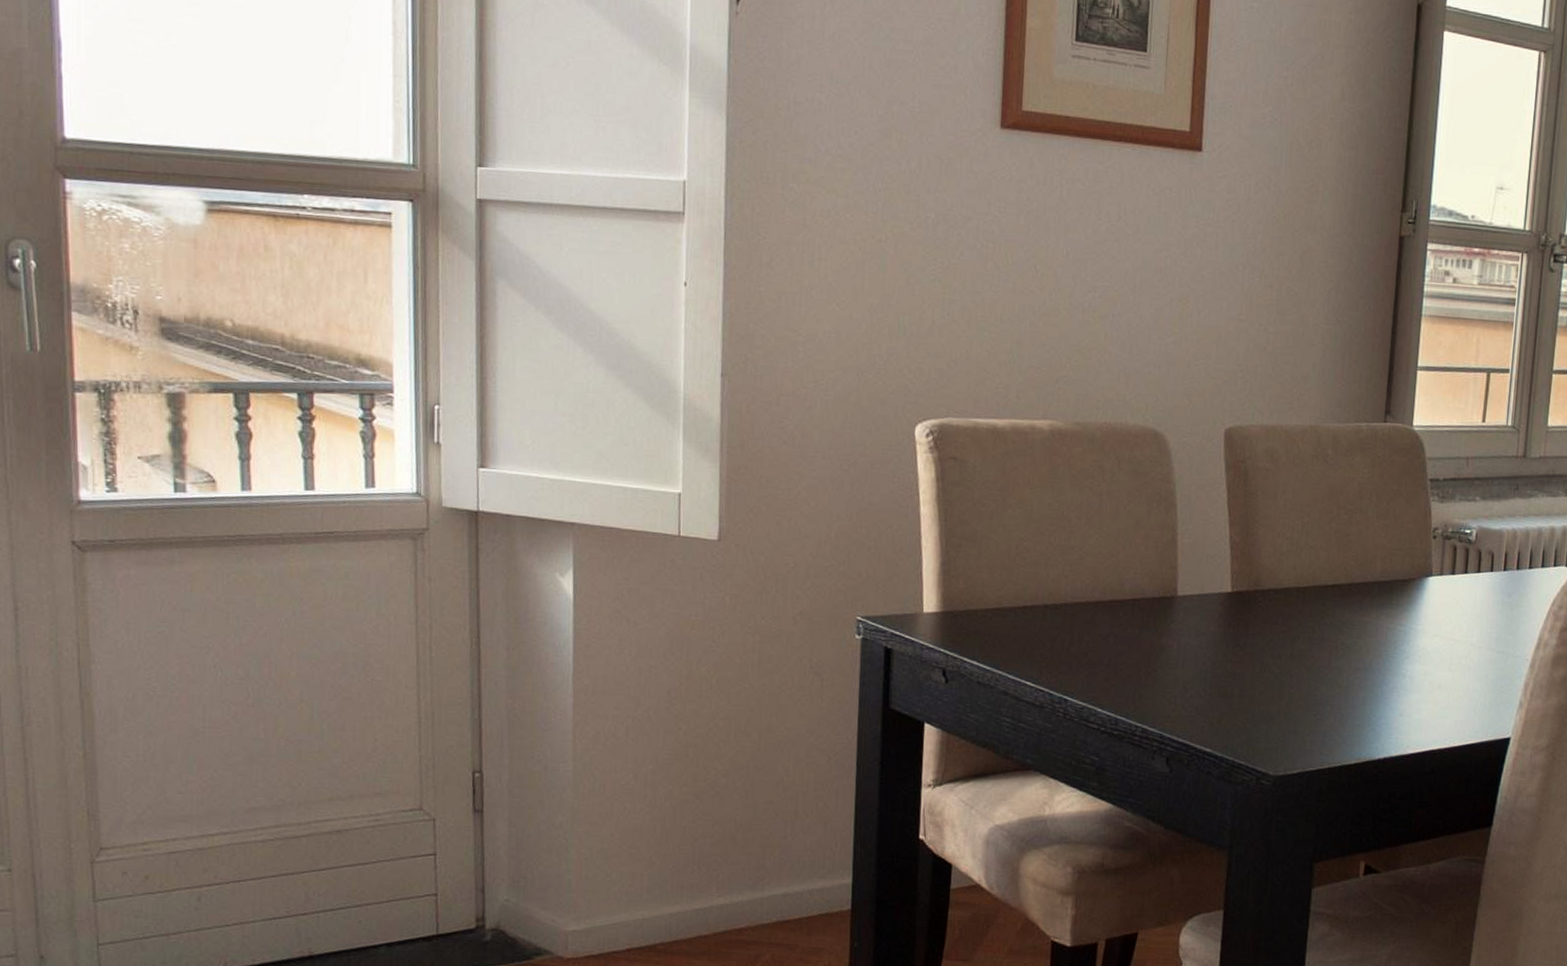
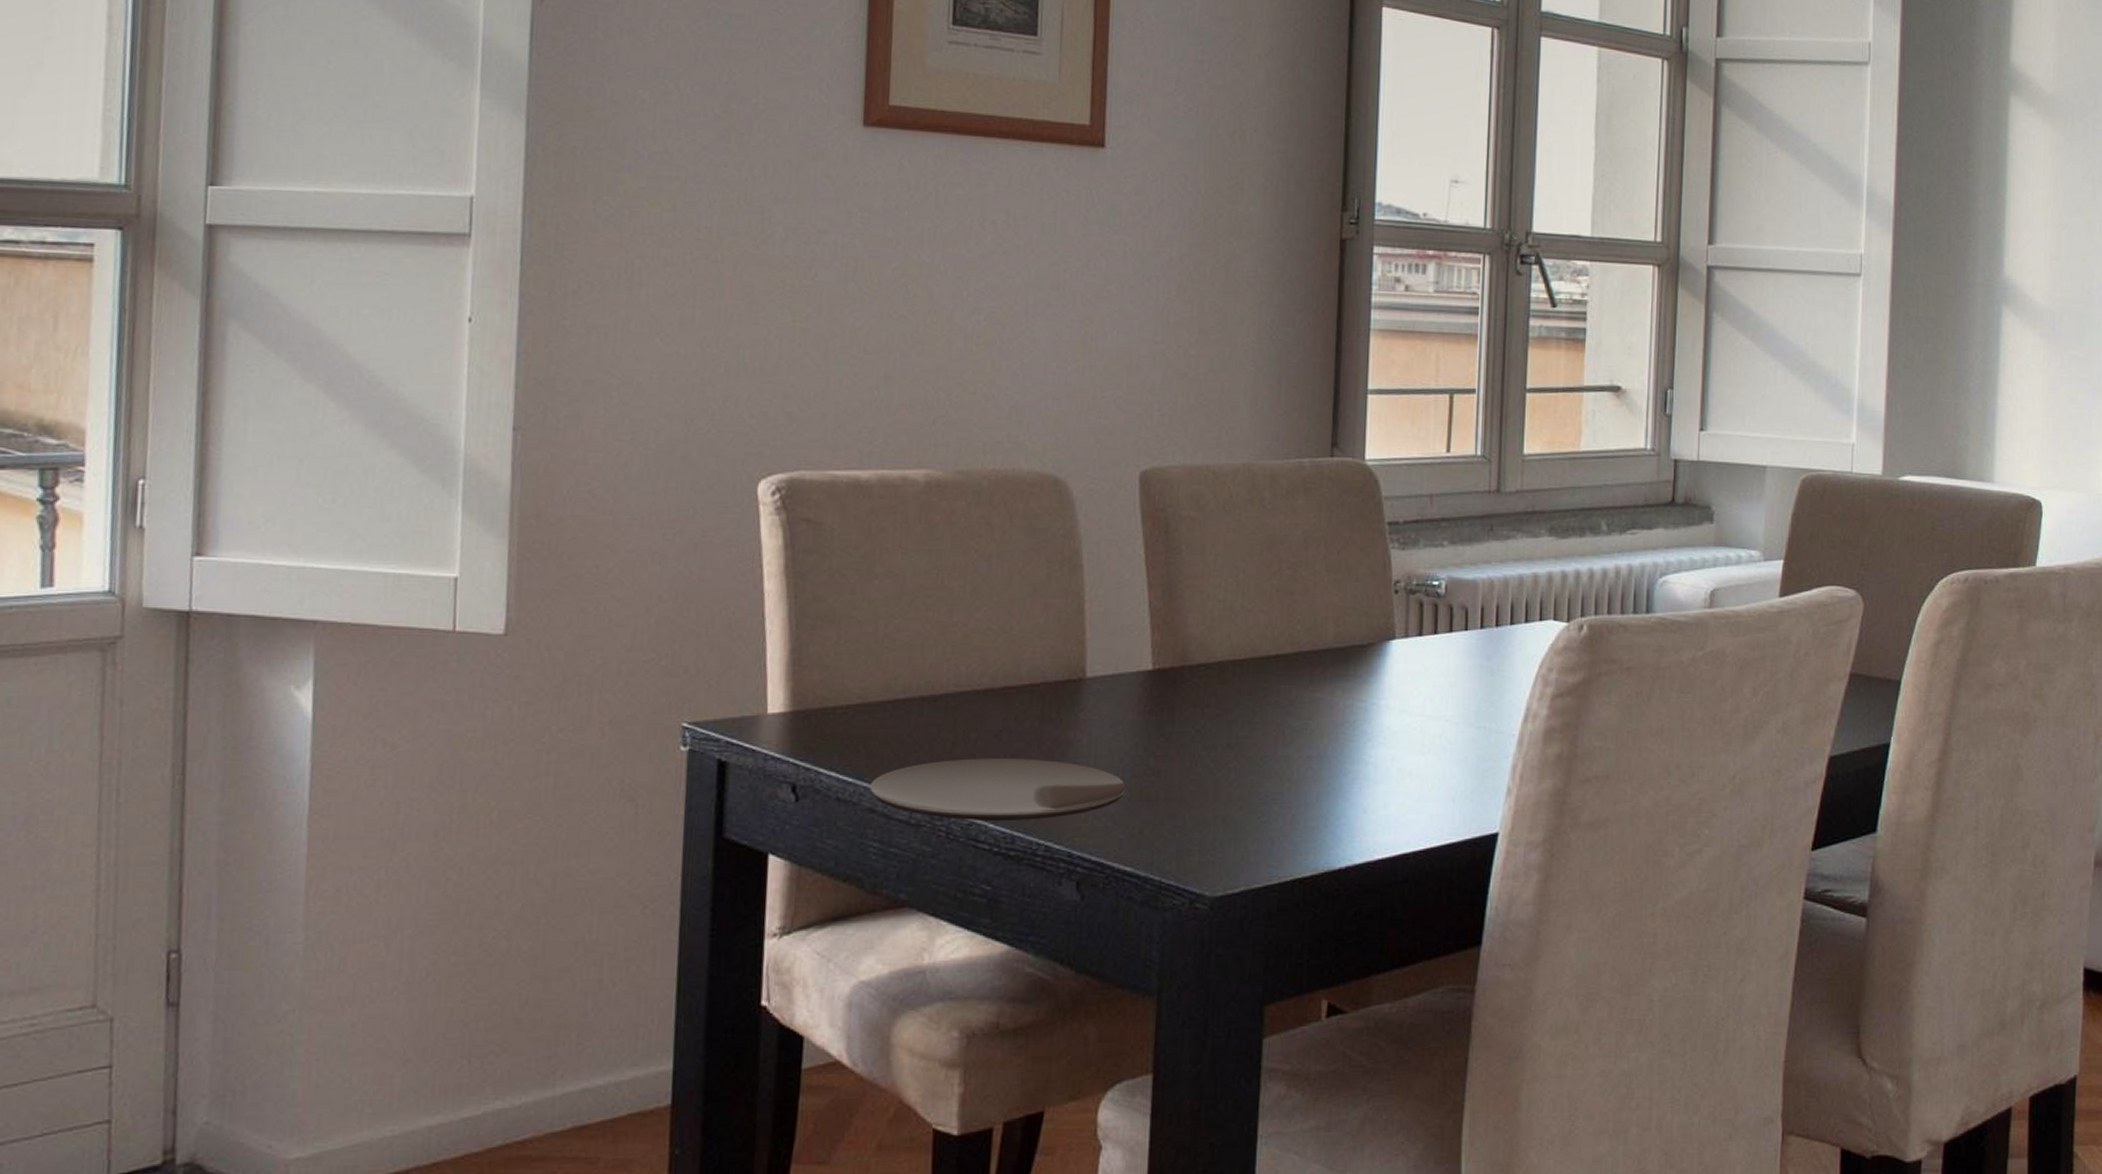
plate: none [1004,656,1209,707] -> present [870,758,1128,820]

